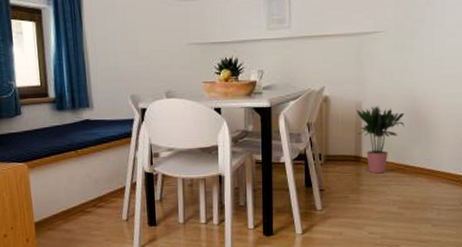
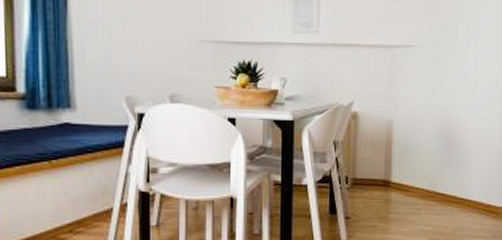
potted plant: present [357,105,405,174] -> none [387,125,437,201]

